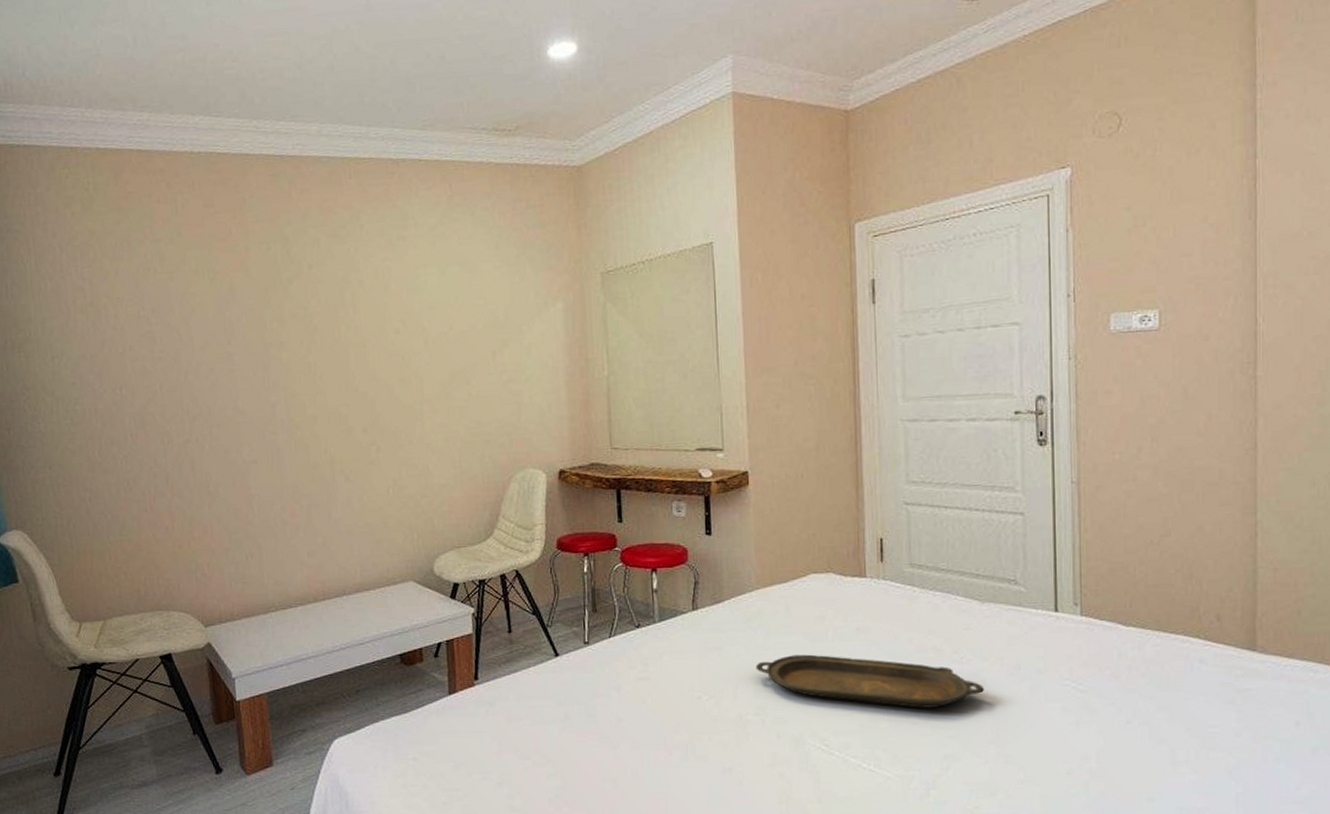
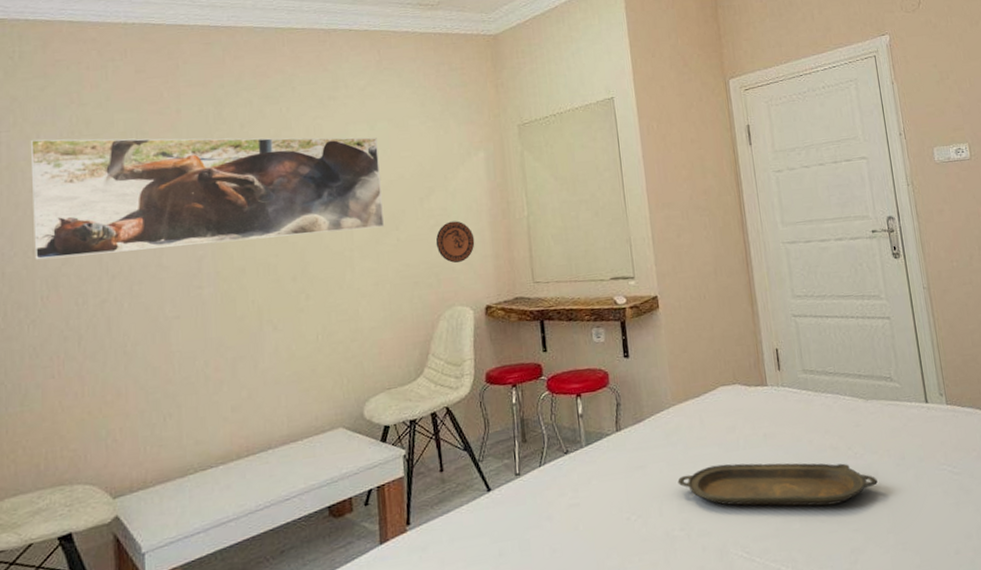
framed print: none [110,275,456,398] -> present [30,137,385,261]
decorative plate: none [508,377,550,423] -> present [435,221,475,263]

